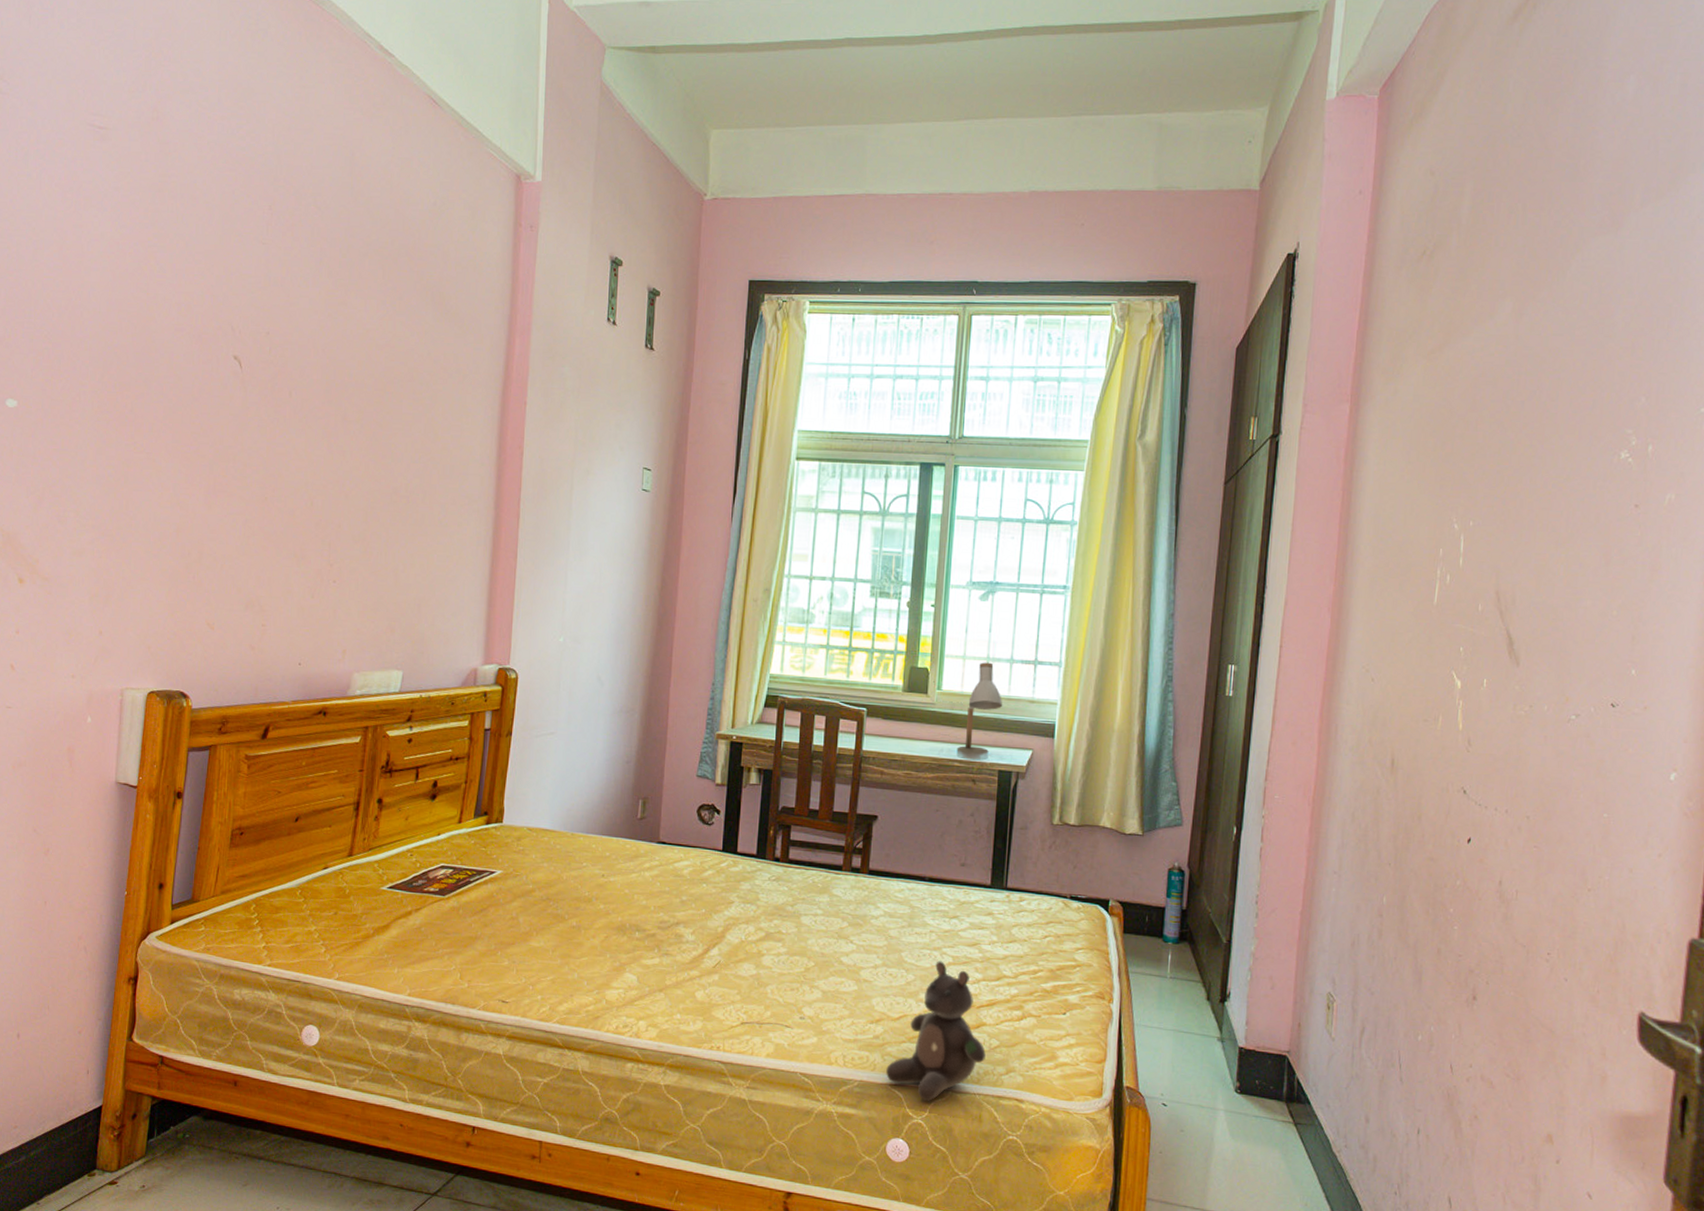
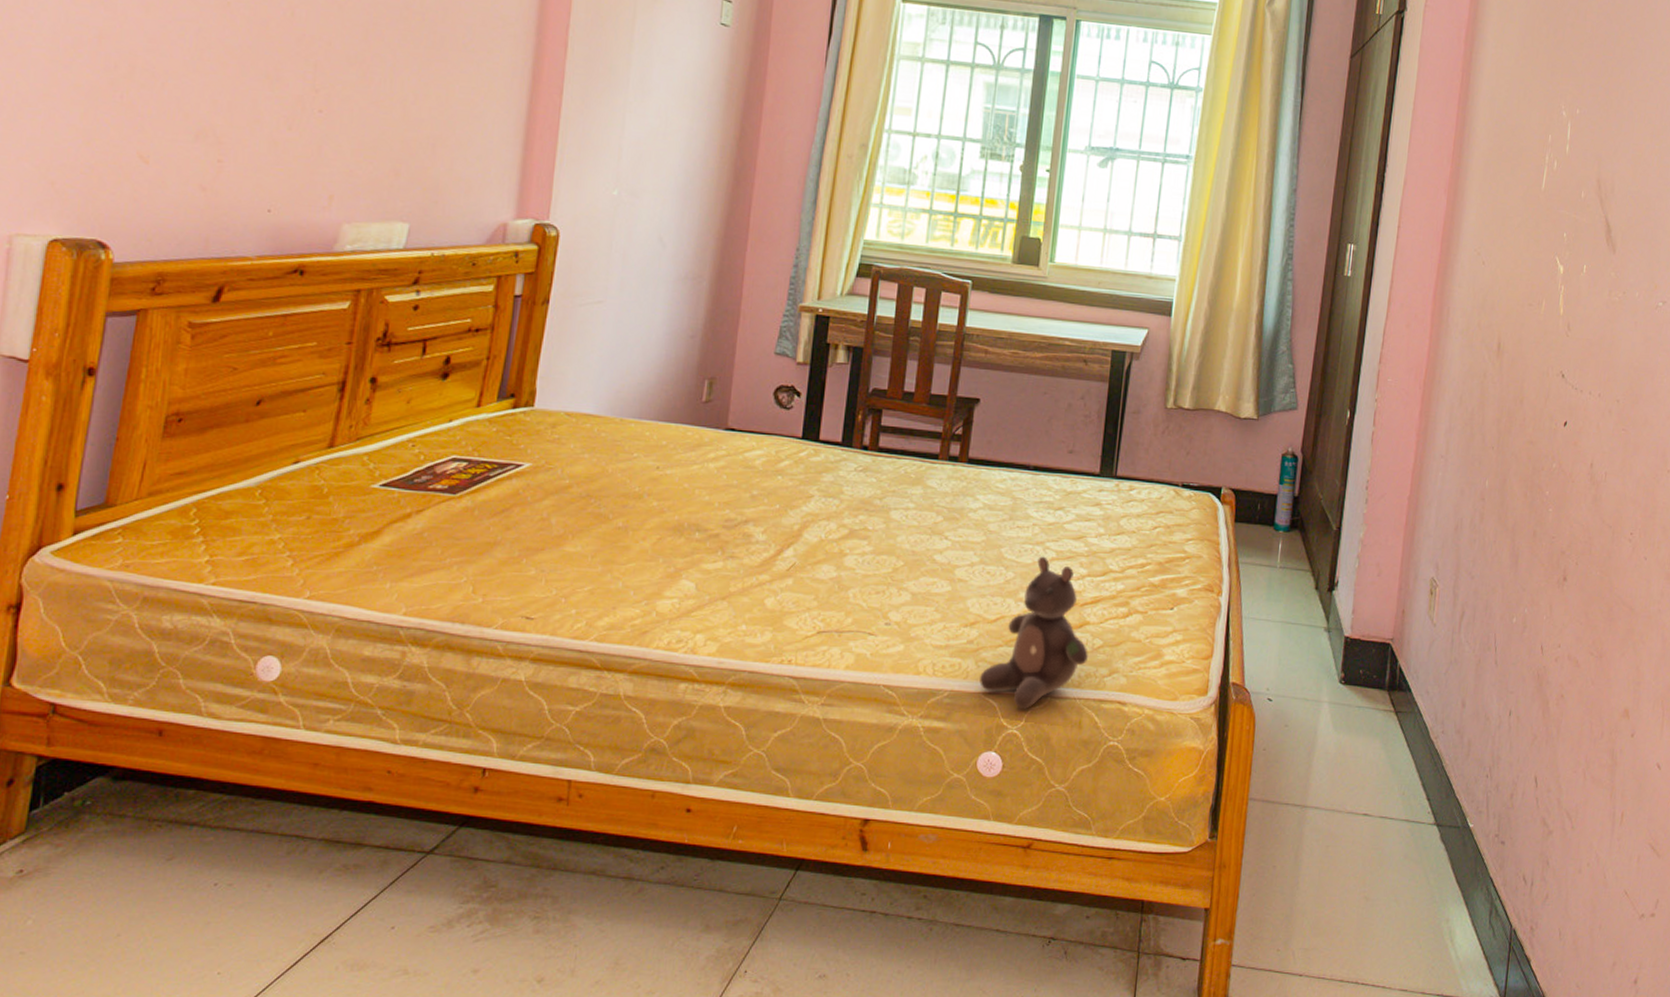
desk lamp: present [956,662,1003,761] -> none [1067,233,1119,340]

